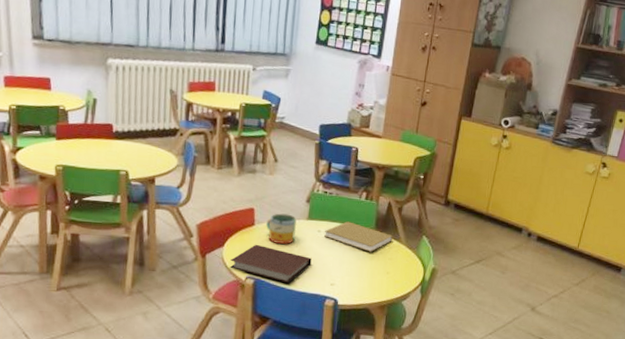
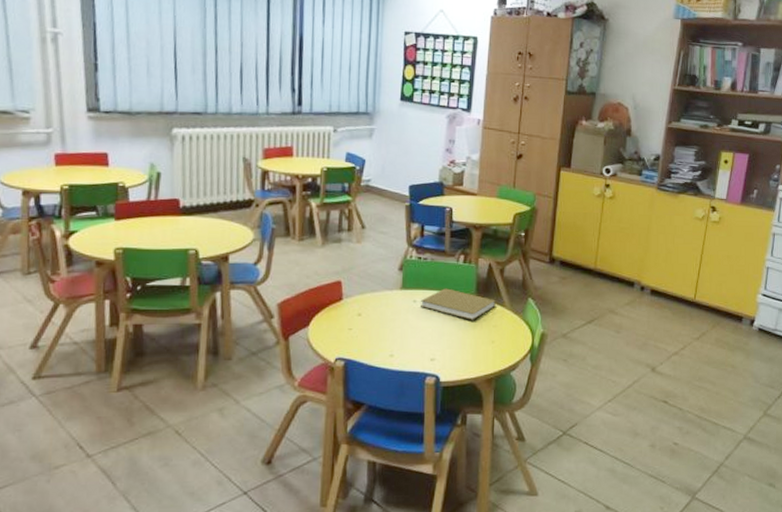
notebook: present [230,244,312,284] -> none [317,321,408,362]
mug: present [266,213,297,244] -> none [355,284,390,318]

